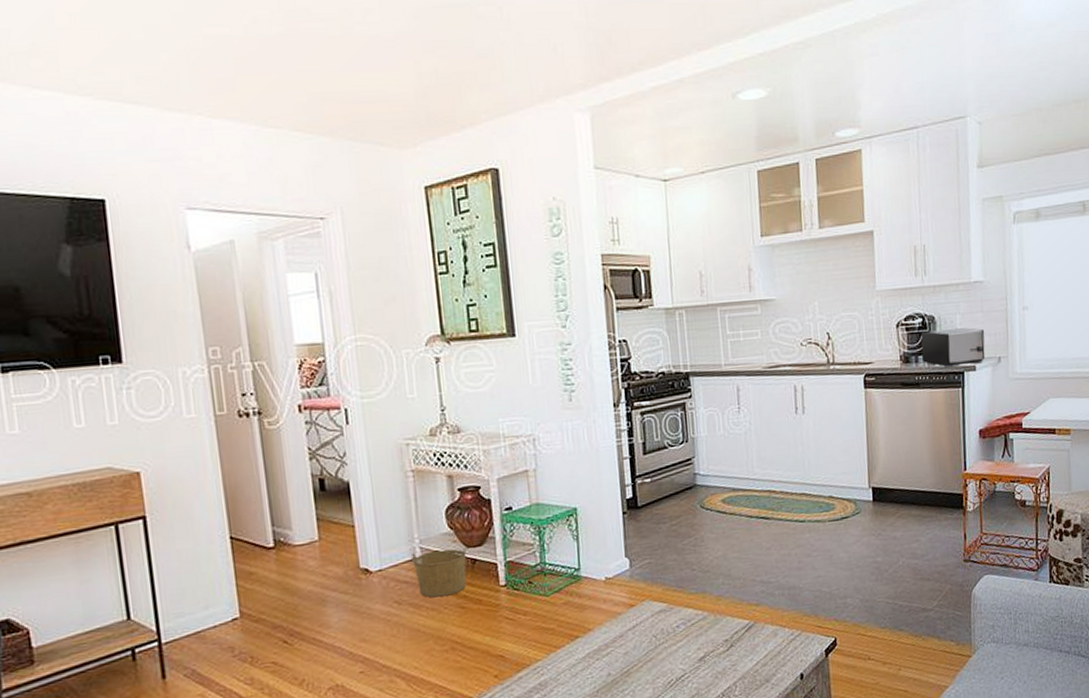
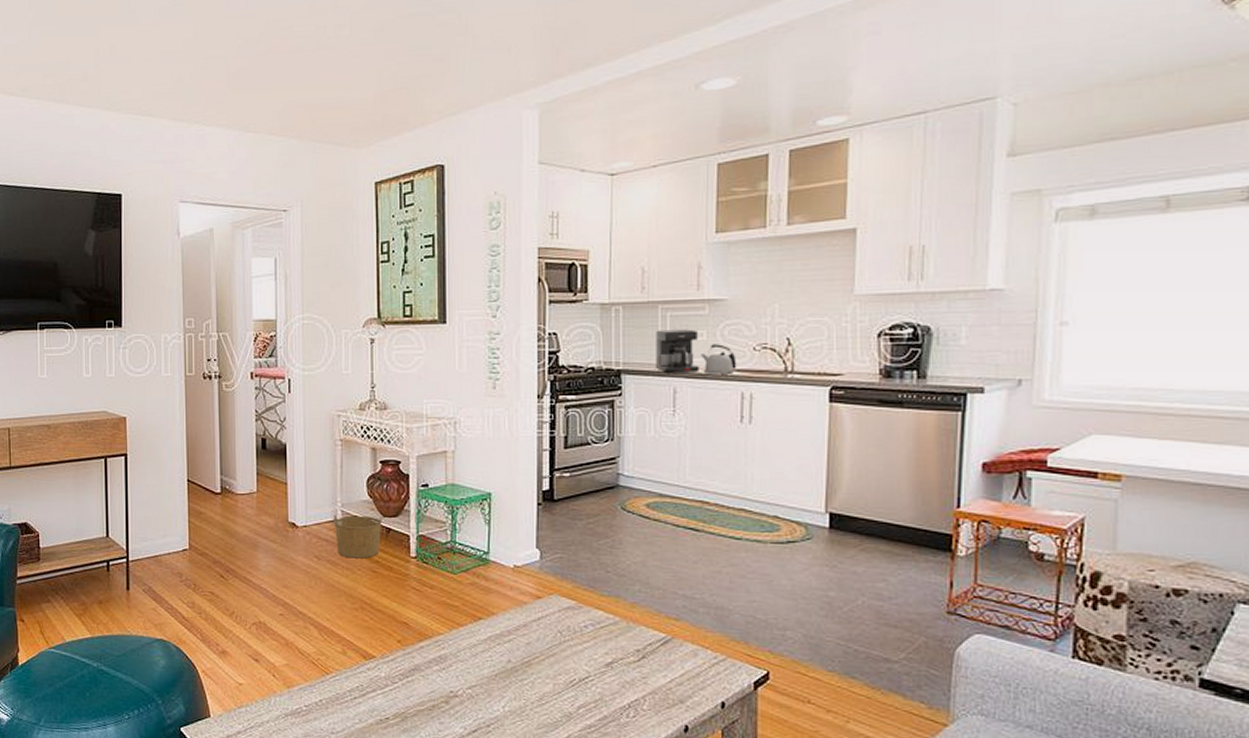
coffee maker: none [717,329,758,373] -> present [654,329,699,373]
kettle: none [758,342,788,371] -> present [701,344,737,375]
toaster: present [921,327,985,367] -> none [910,341,999,386]

